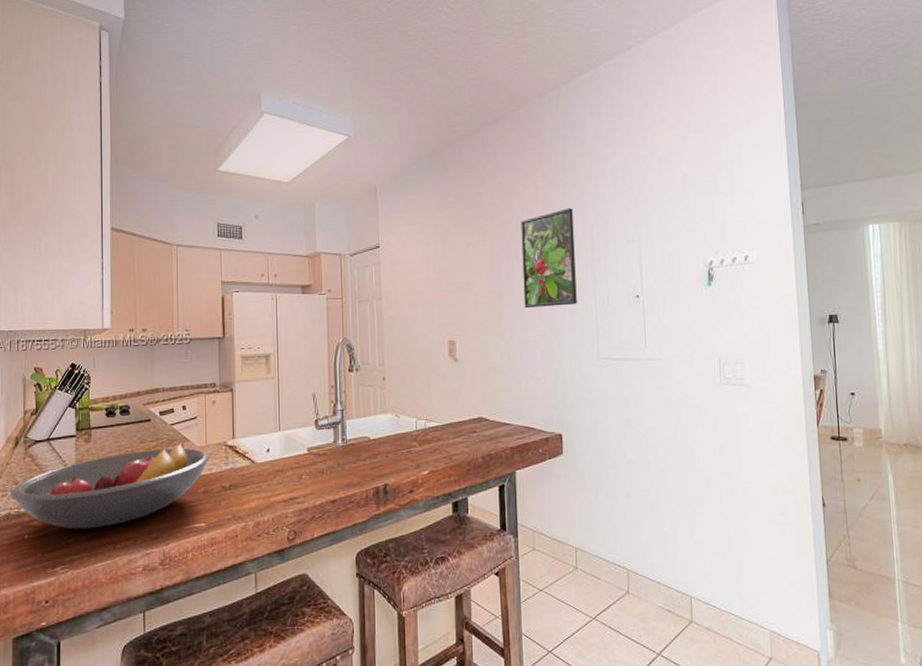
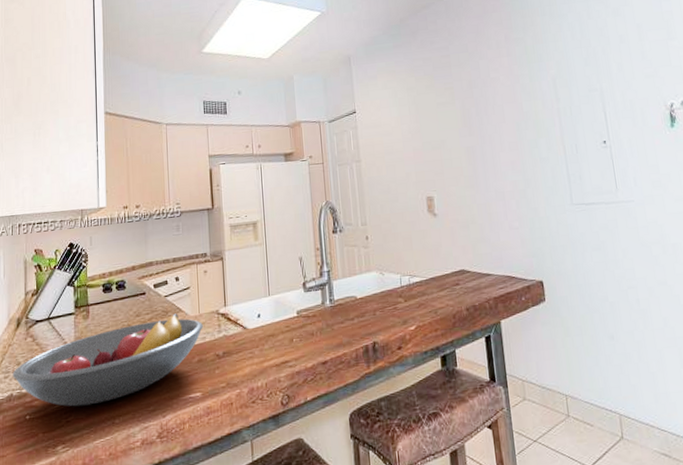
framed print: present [521,208,577,309] -> none [487,63,547,161]

